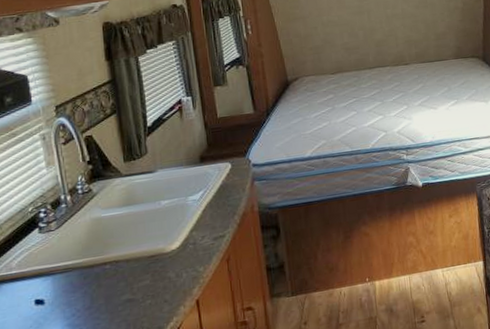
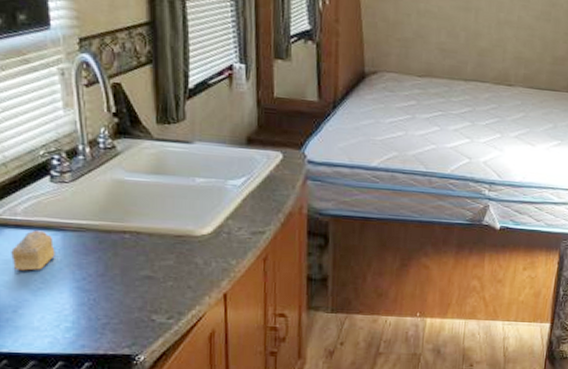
cake slice: none [9,279,47,321] -> present [11,230,55,271]

